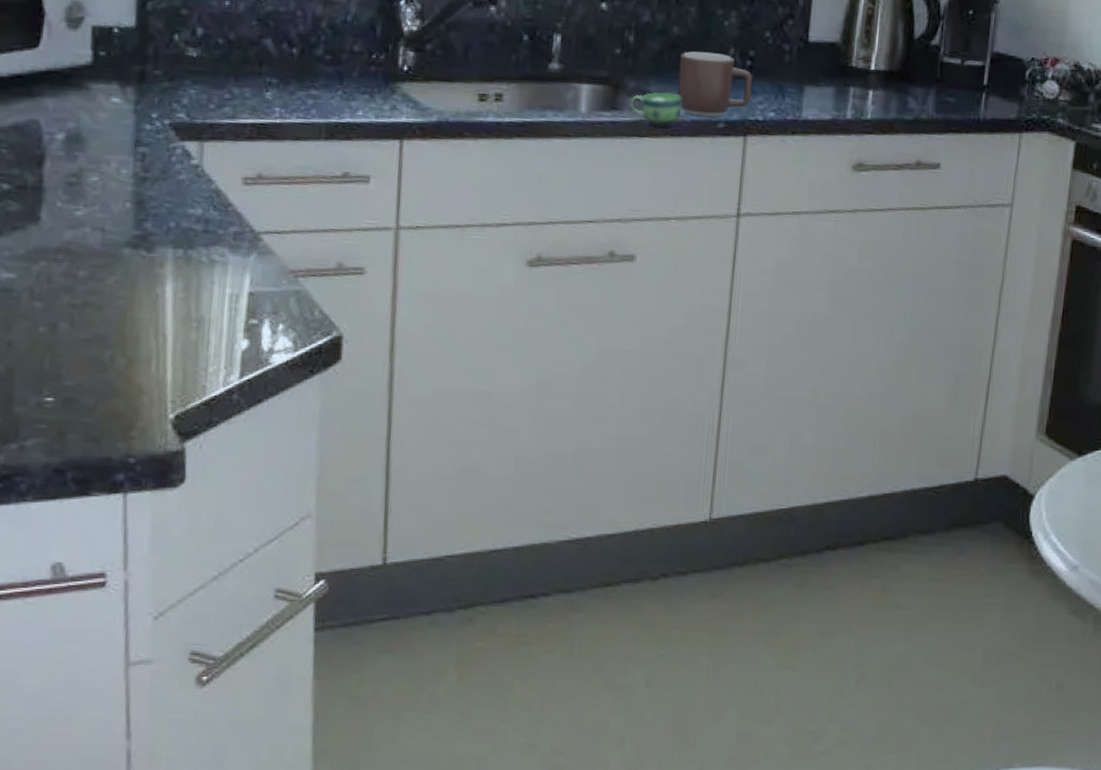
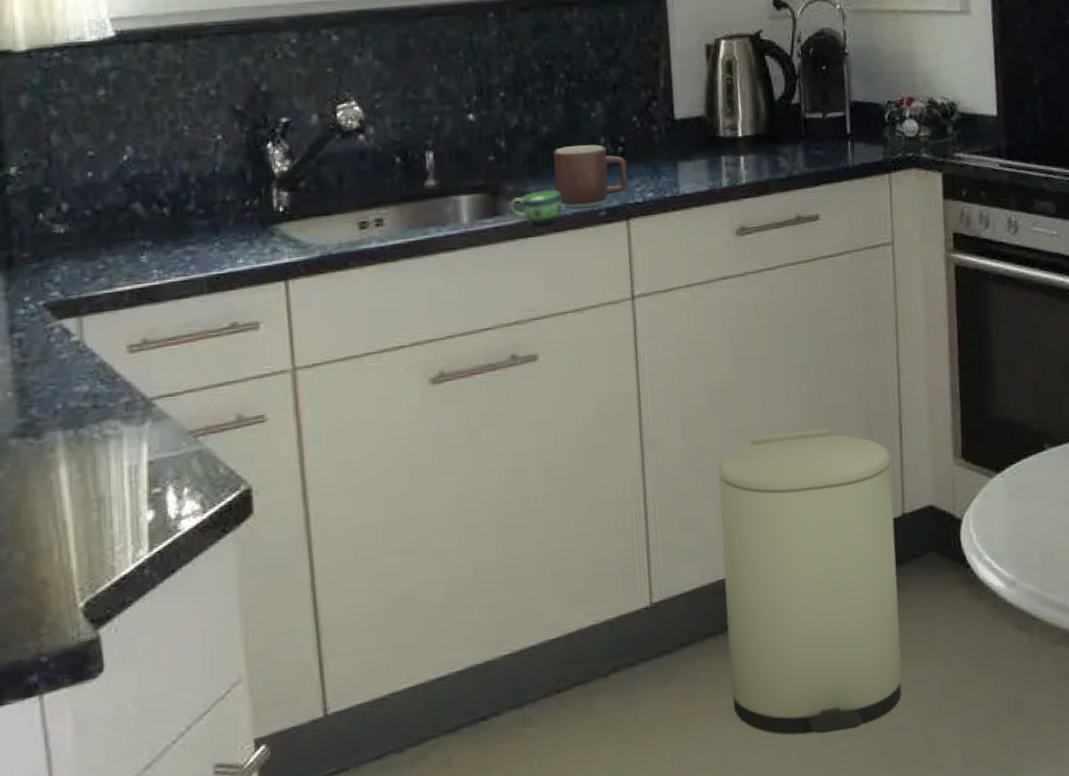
pedal bin: none [775,374,973,677] -> present [718,428,902,735]

